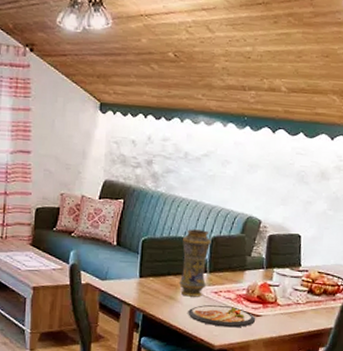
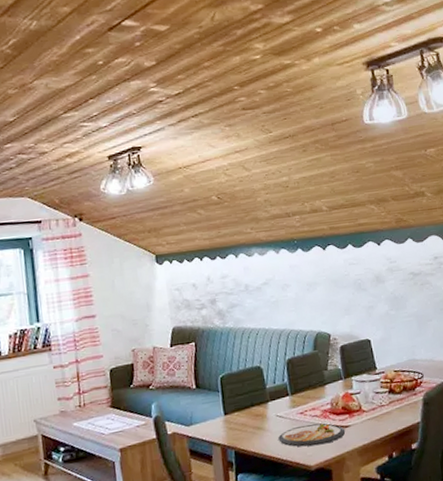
vase: present [178,229,212,297] -> none [258,354,291,424]

